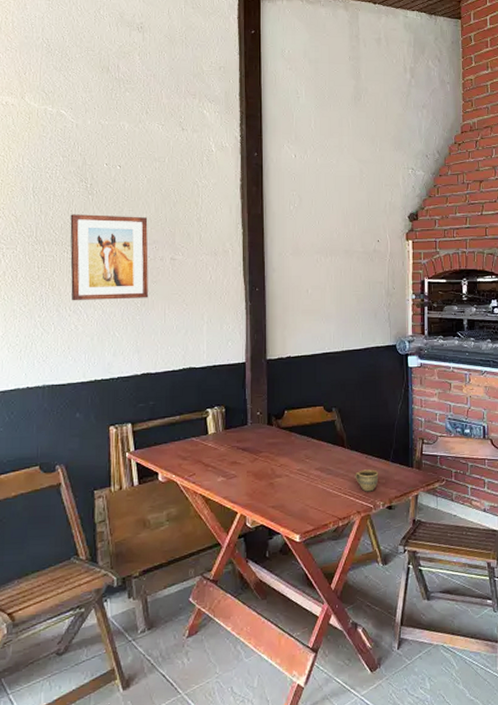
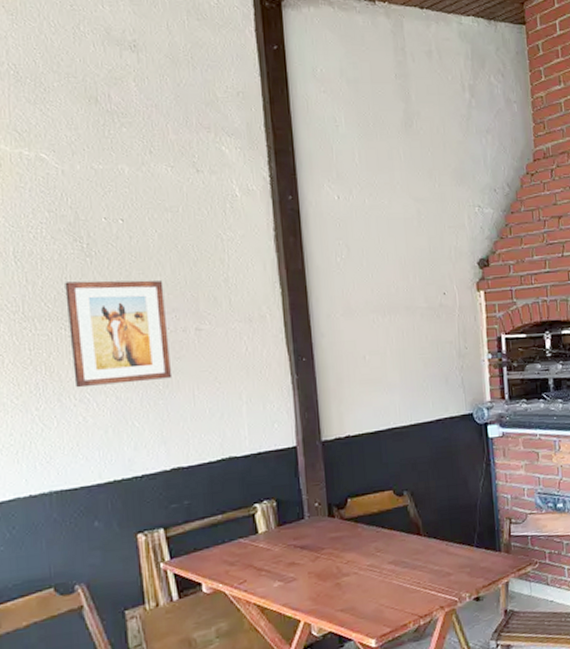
cup: present [355,469,379,492] -> none [434,557,463,584]

